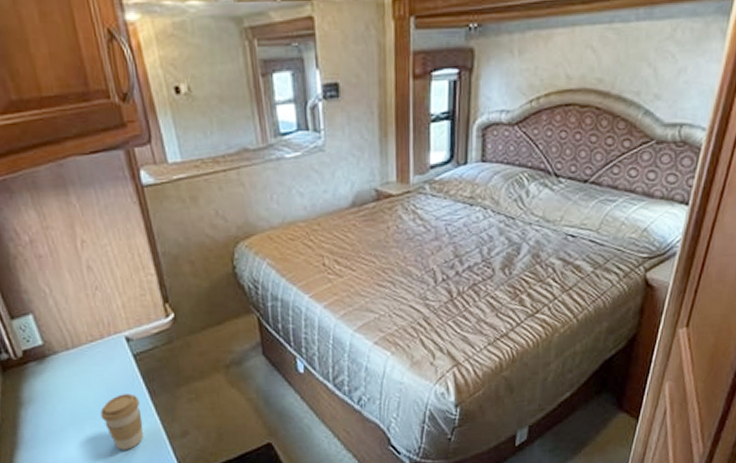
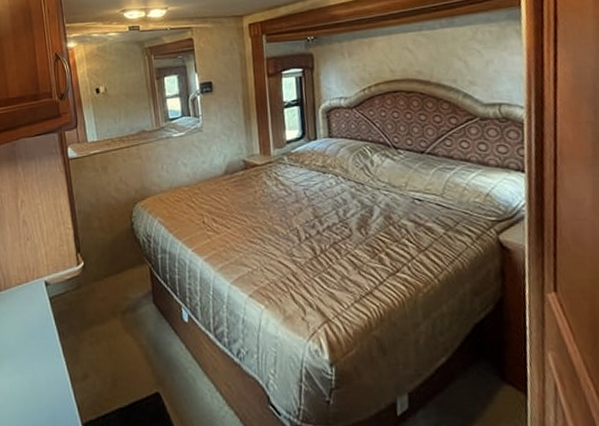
coffee cup: present [100,393,144,450] -> none [18,334,51,389]

